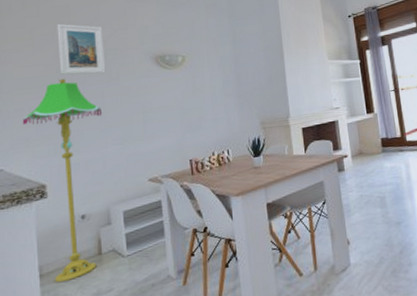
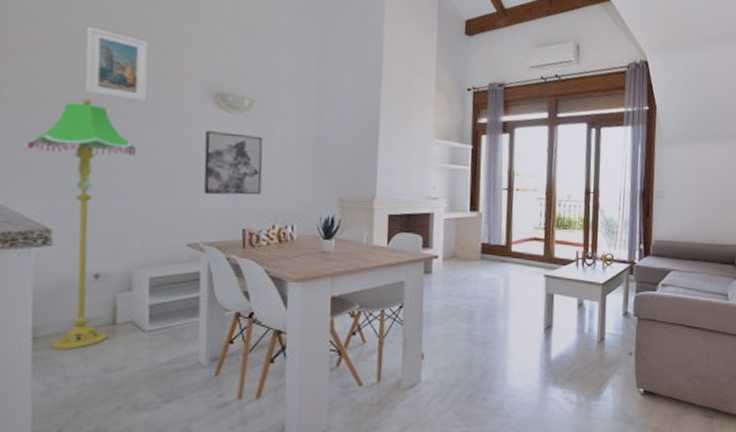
wall art: none [152,83,200,137] -> present [203,131,263,195]

